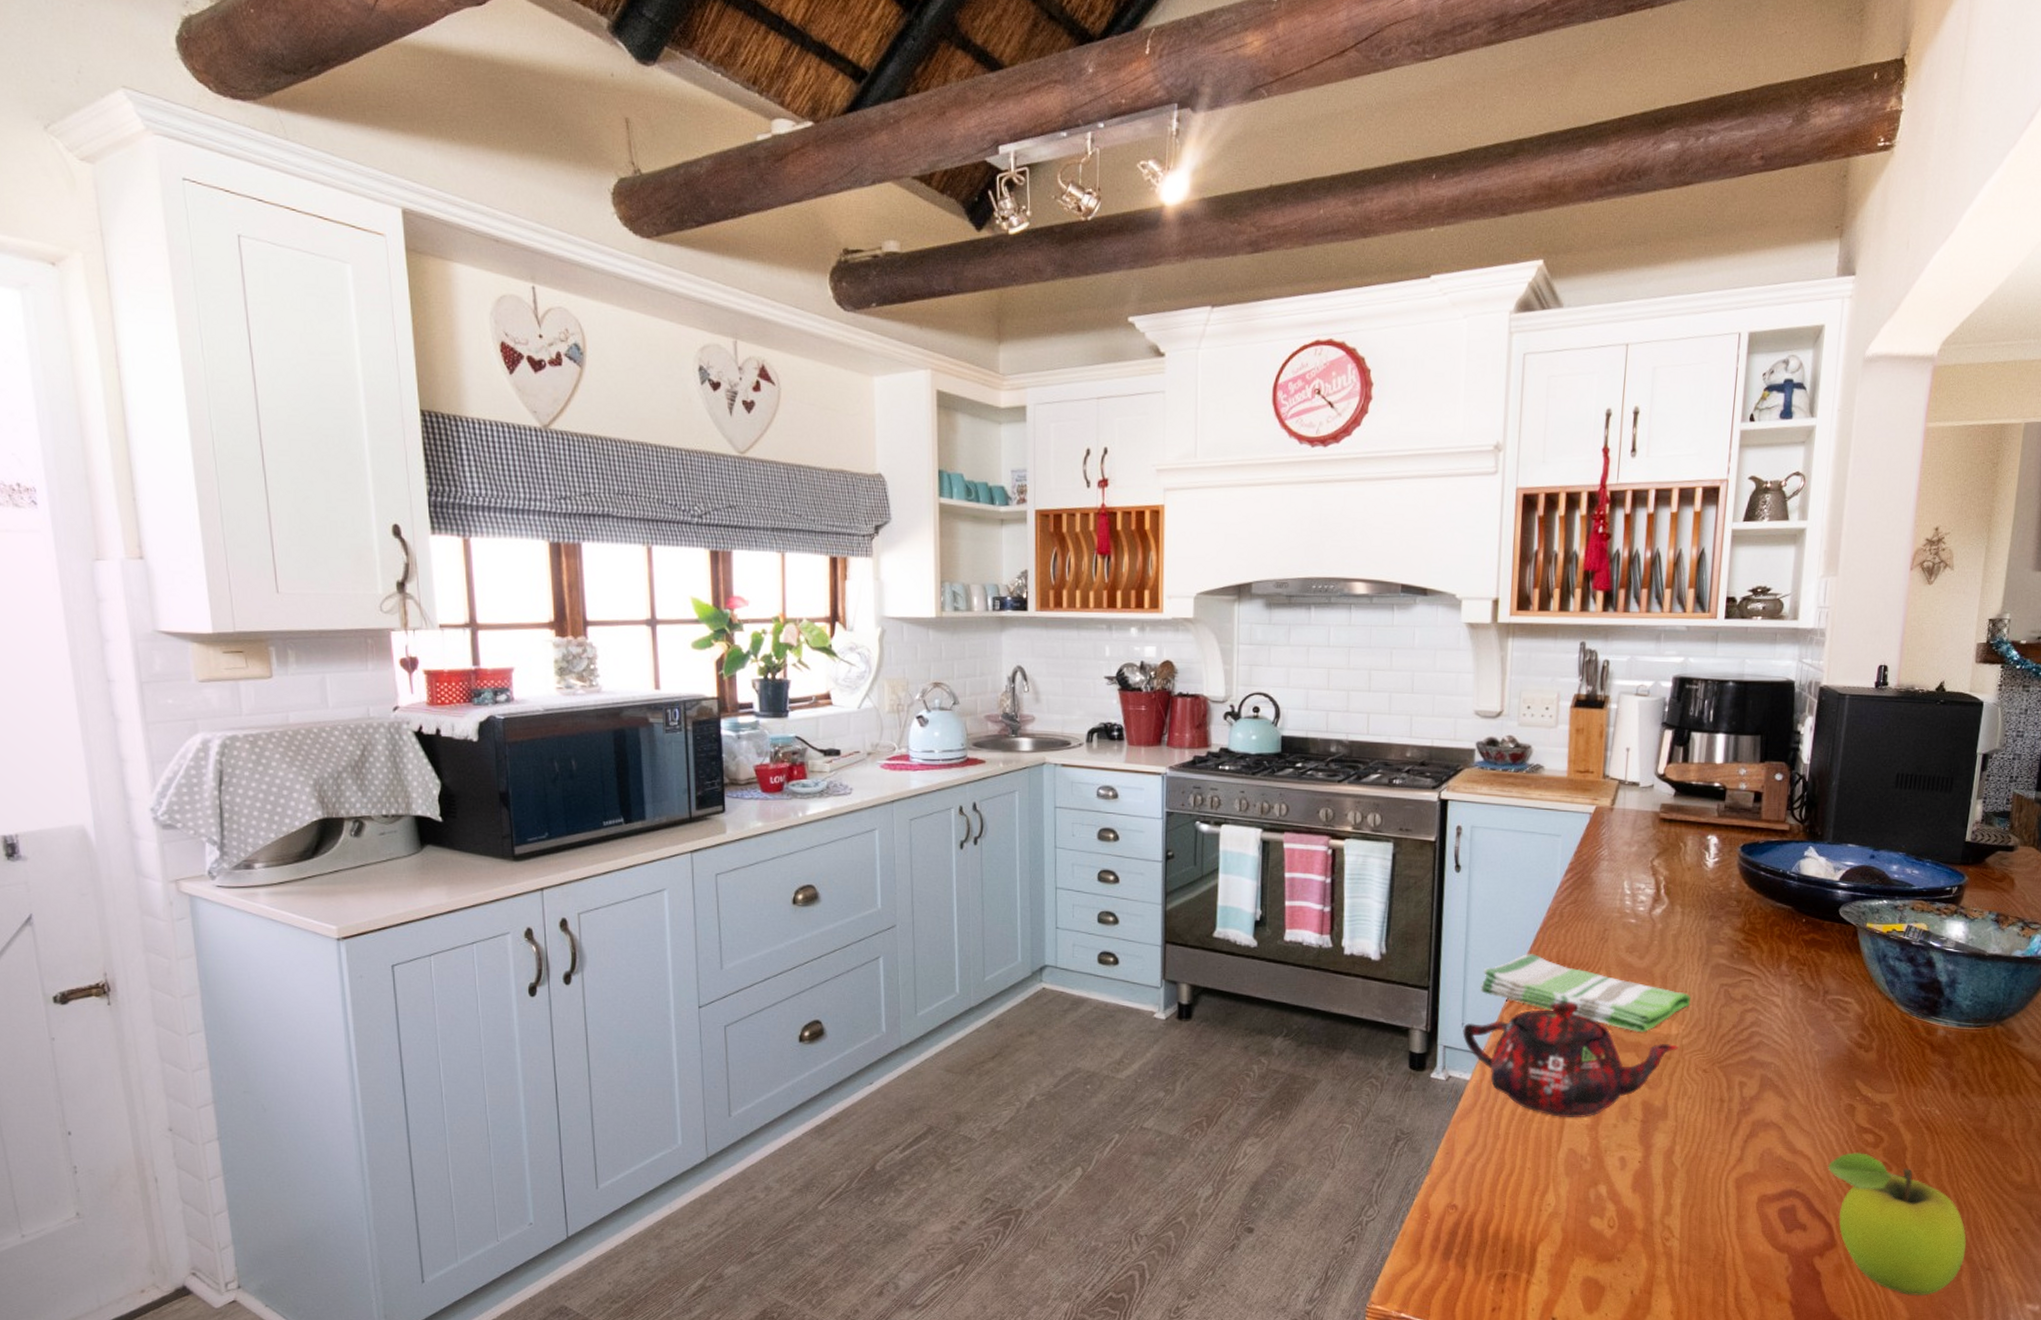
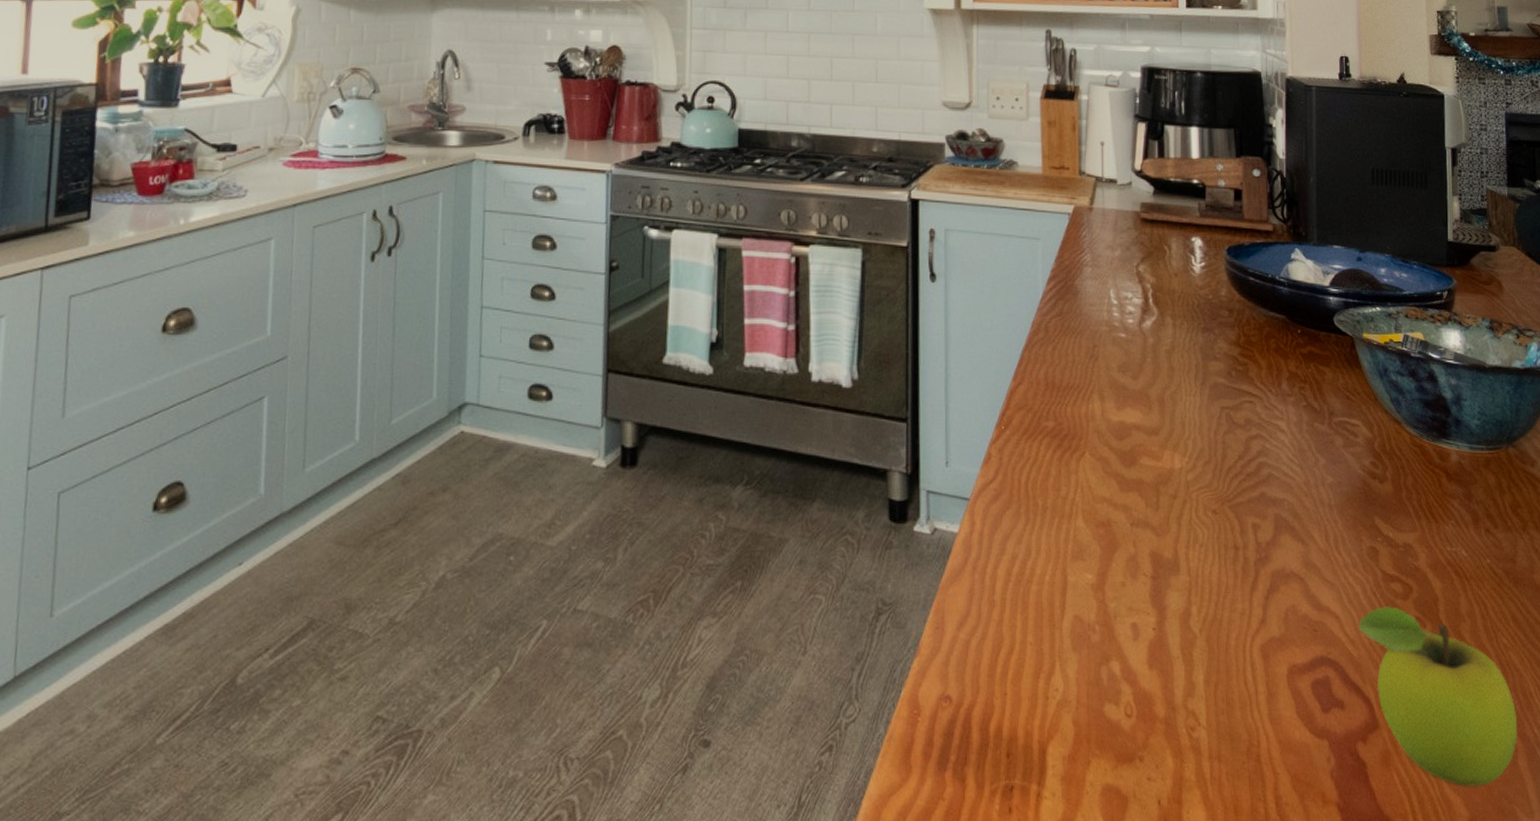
teapot: present [1462,1002,1679,1118] -> none [947,432,1184,577]
dish towel: present [1479,953,1692,1033] -> none [963,375,1192,468]

